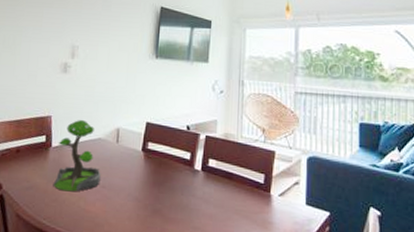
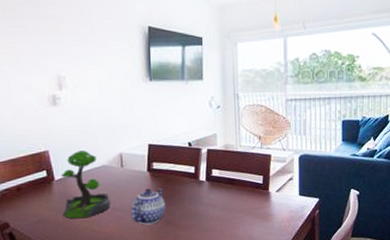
teapot: none [118,169,156,211] -> present [130,188,166,225]

